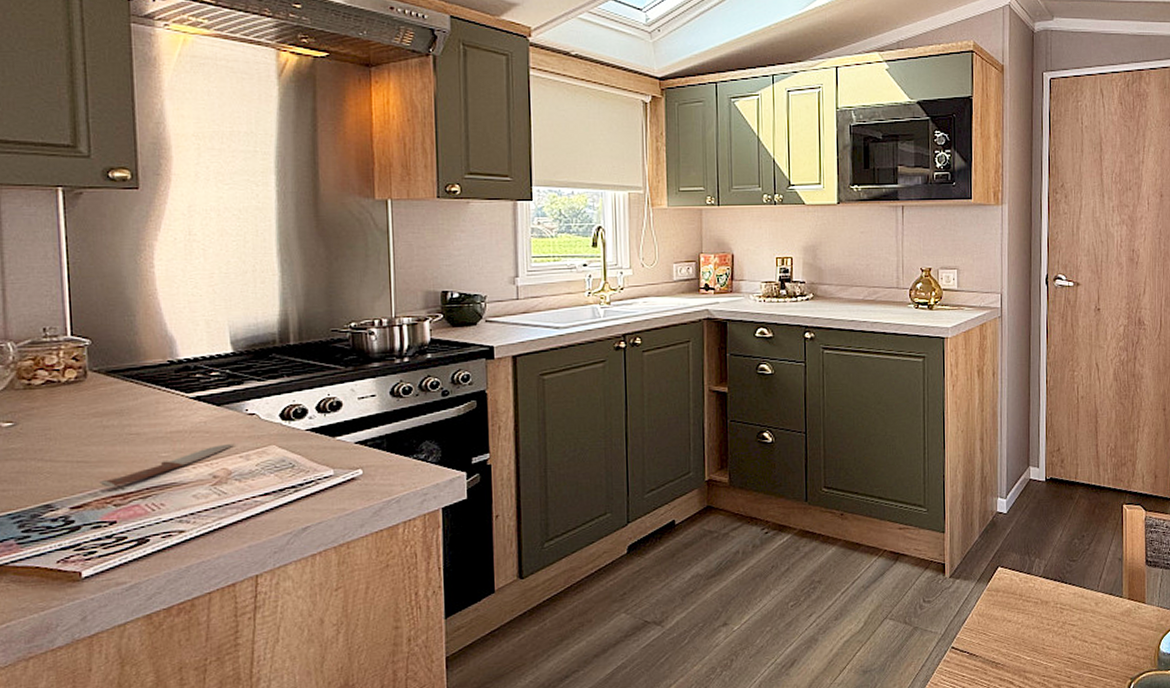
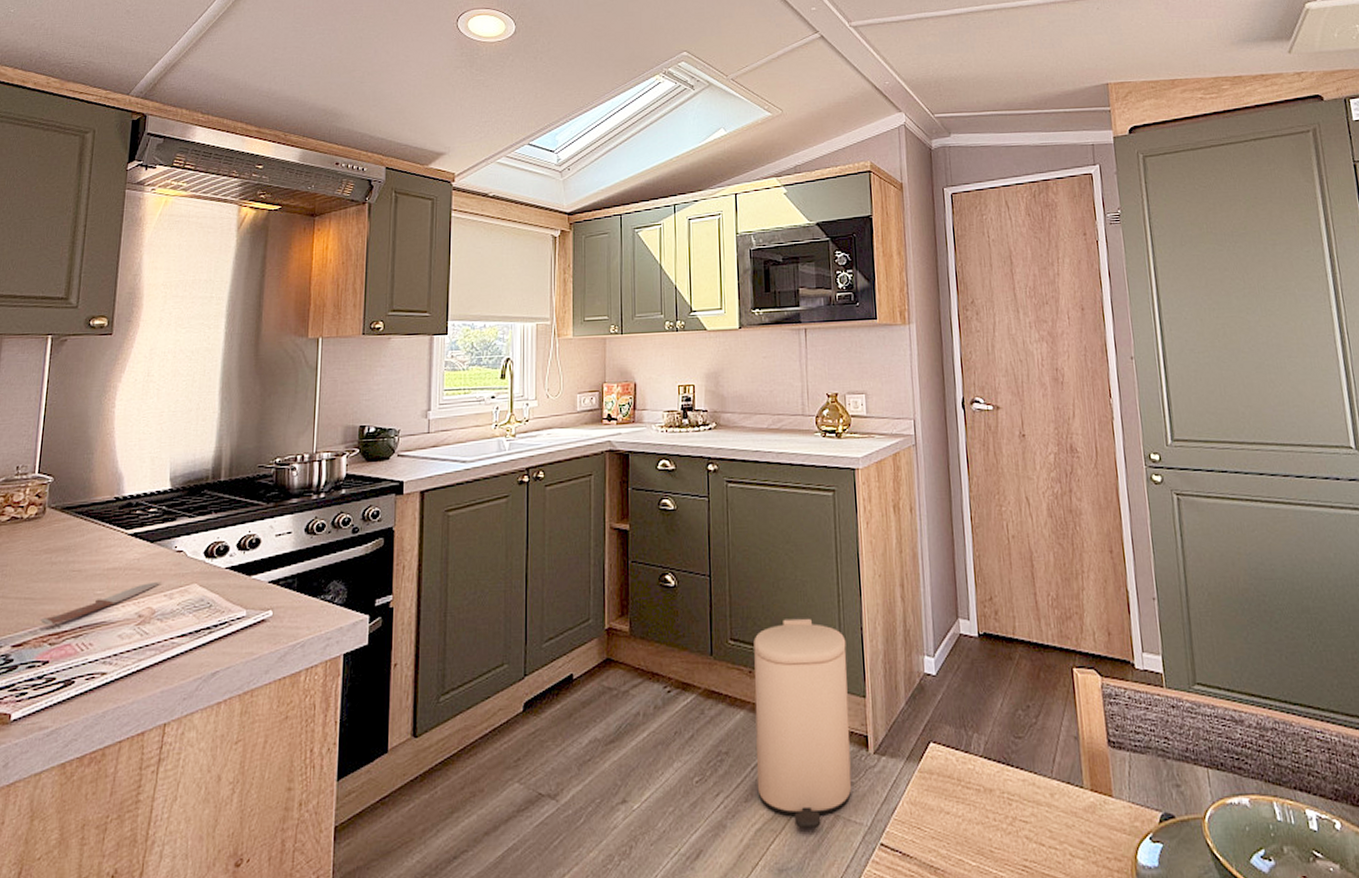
pedal bin: none [845,468,930,639] -> present [754,618,852,828]

